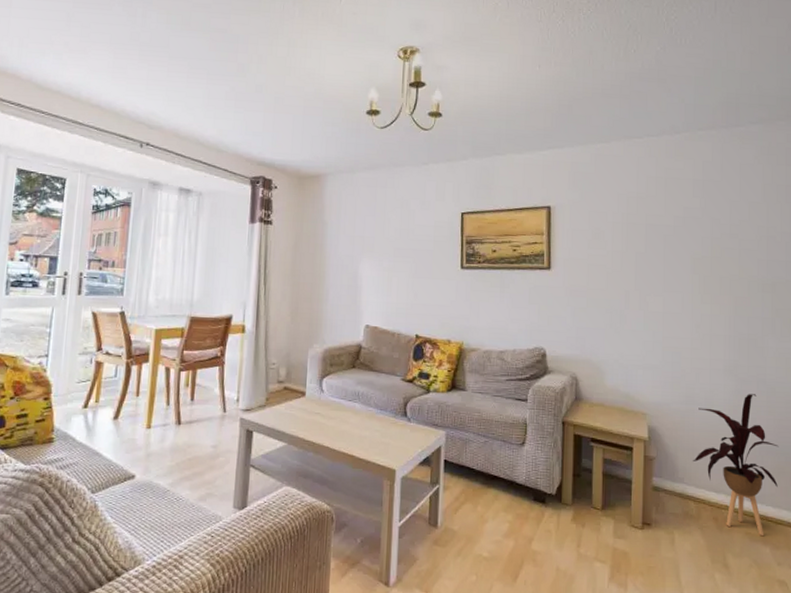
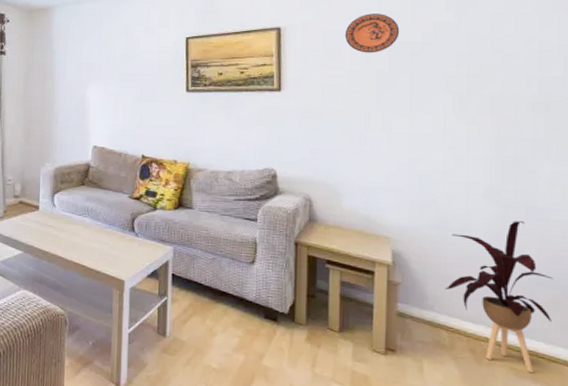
decorative plate: none [608,196,655,235] -> present [344,13,400,53]

